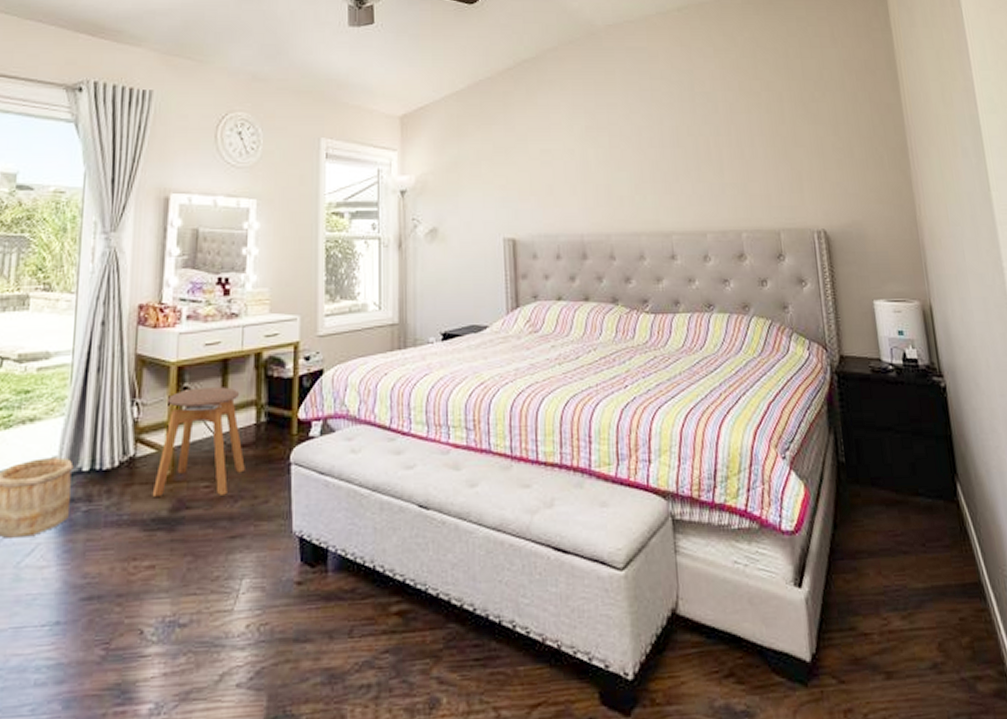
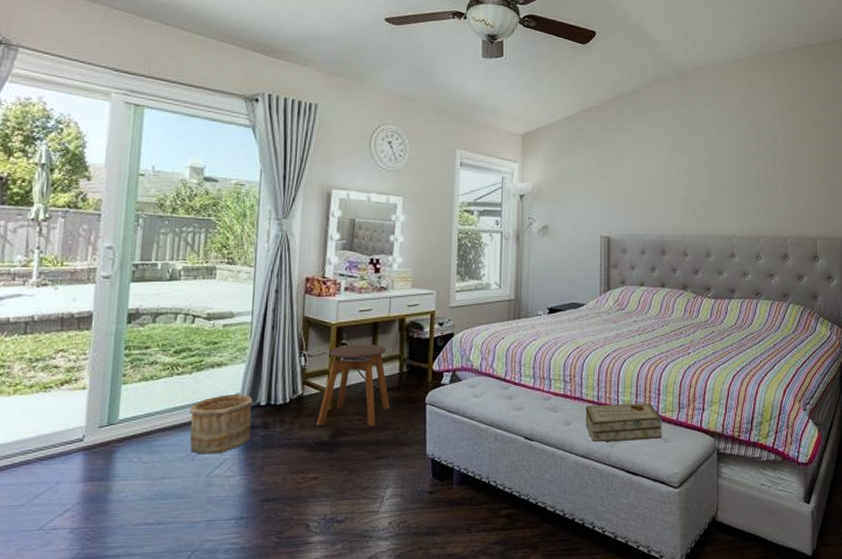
decorative box: none [495,455,598,510] -> present [585,404,662,443]

